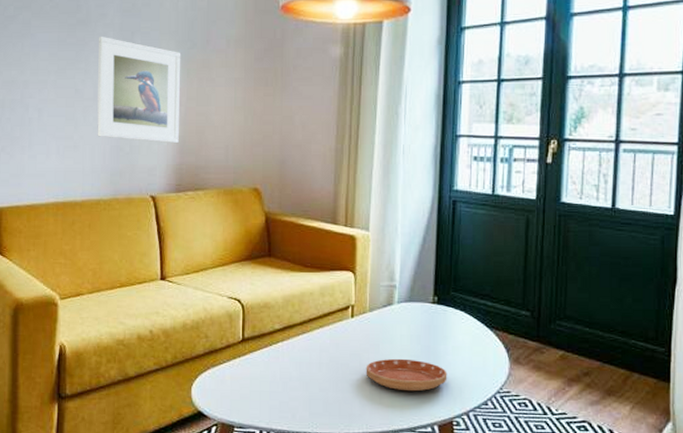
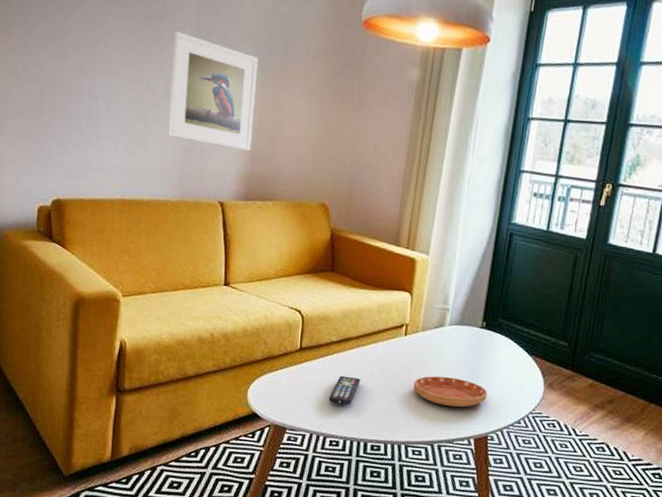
remote control: none [277,365,309,397] -> present [329,375,361,405]

